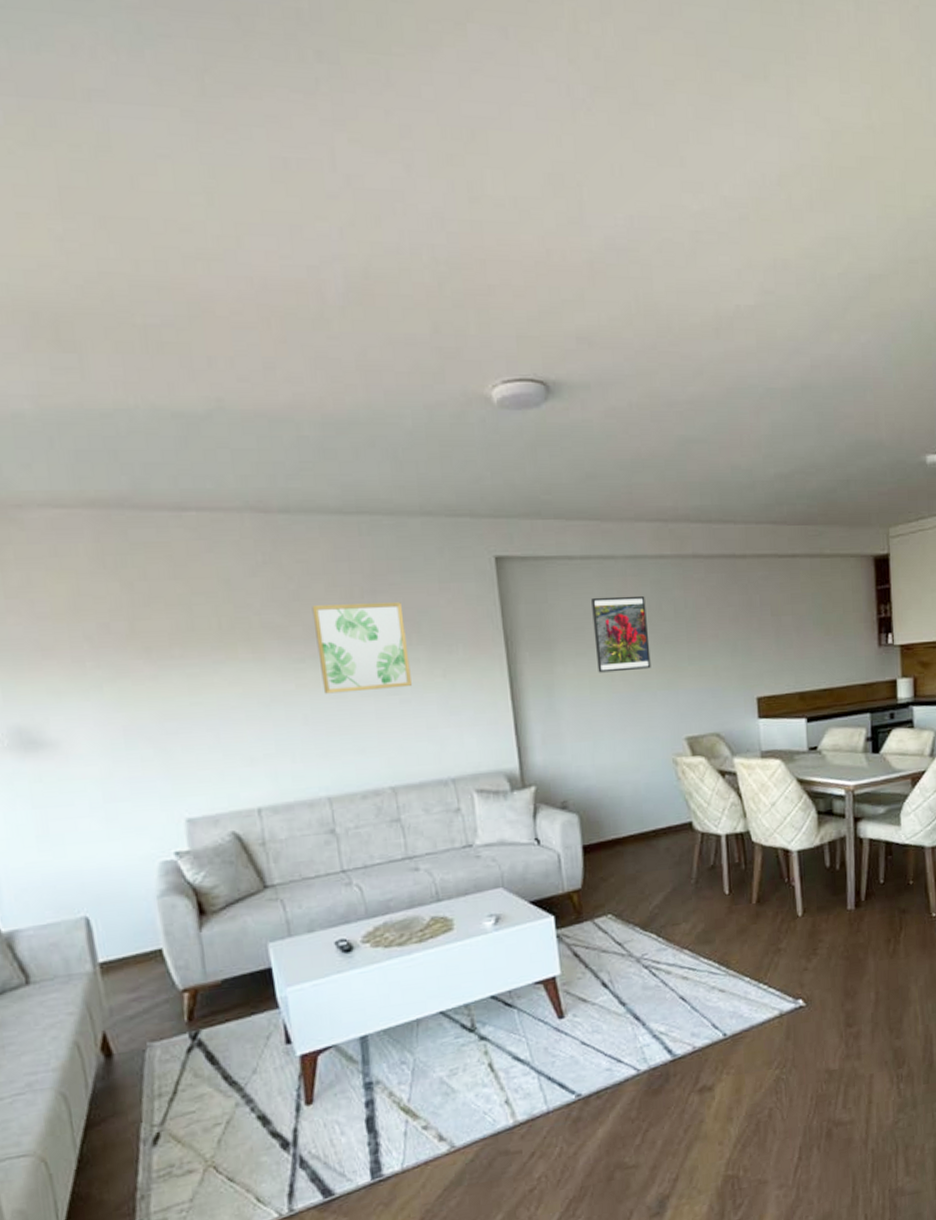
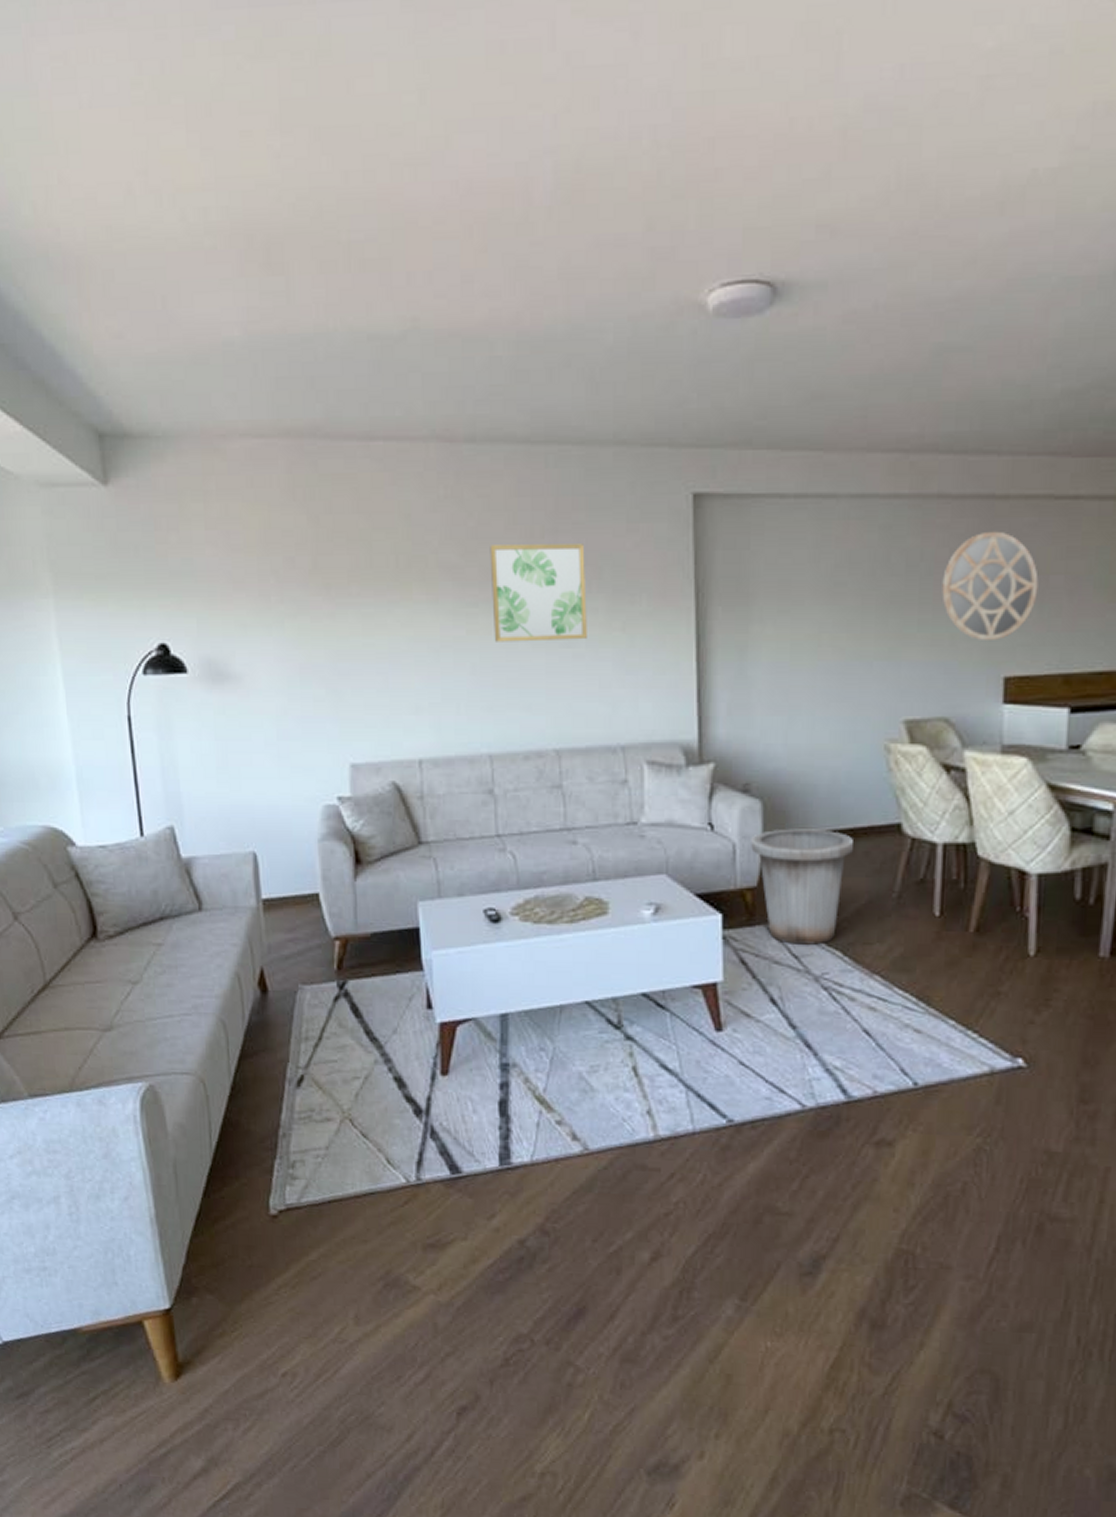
trash can: none [572,833,656,934] -> present [751,829,853,945]
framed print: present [591,595,651,673] -> none [801,543,870,635]
home mirror: none [703,583,774,669] -> present [942,531,1039,640]

